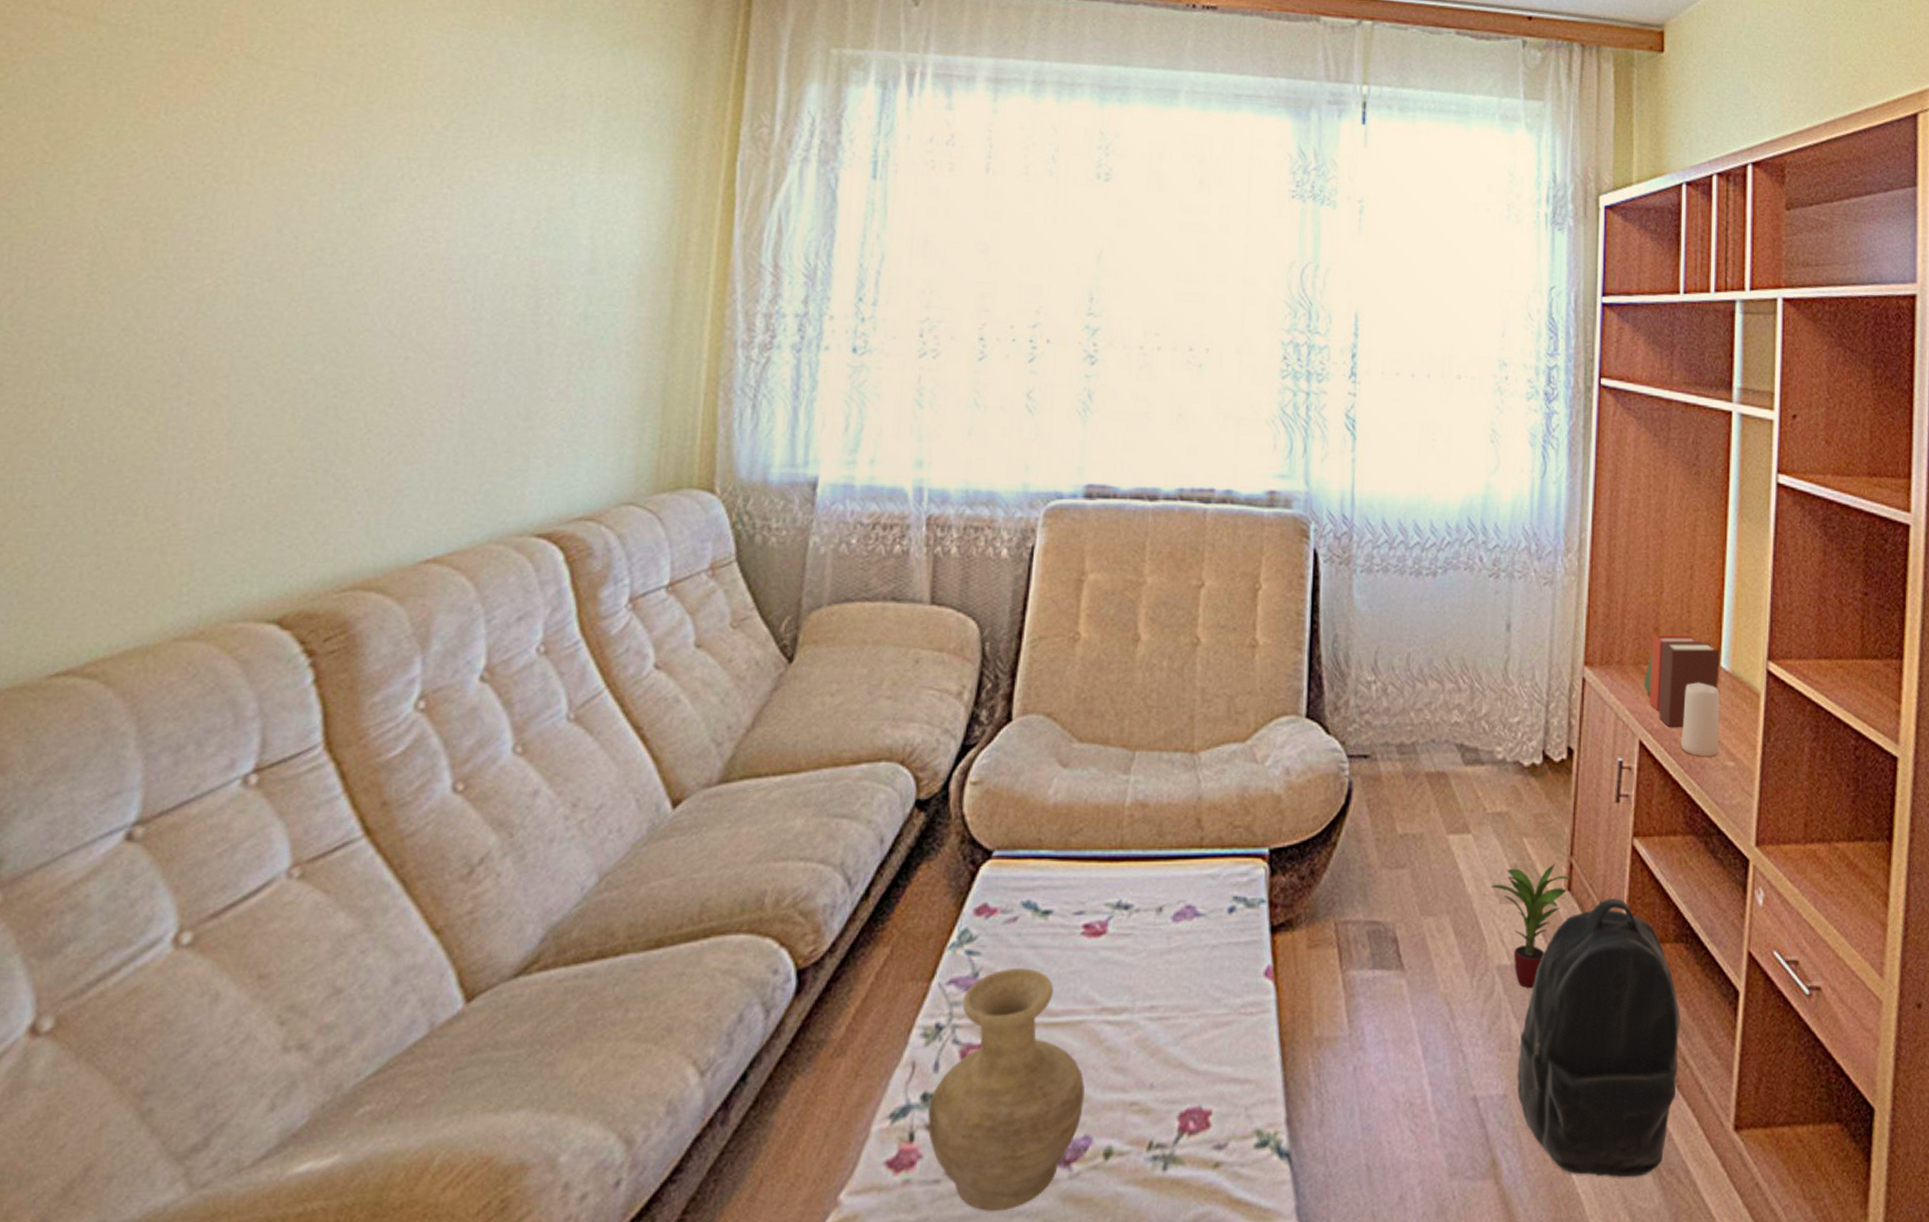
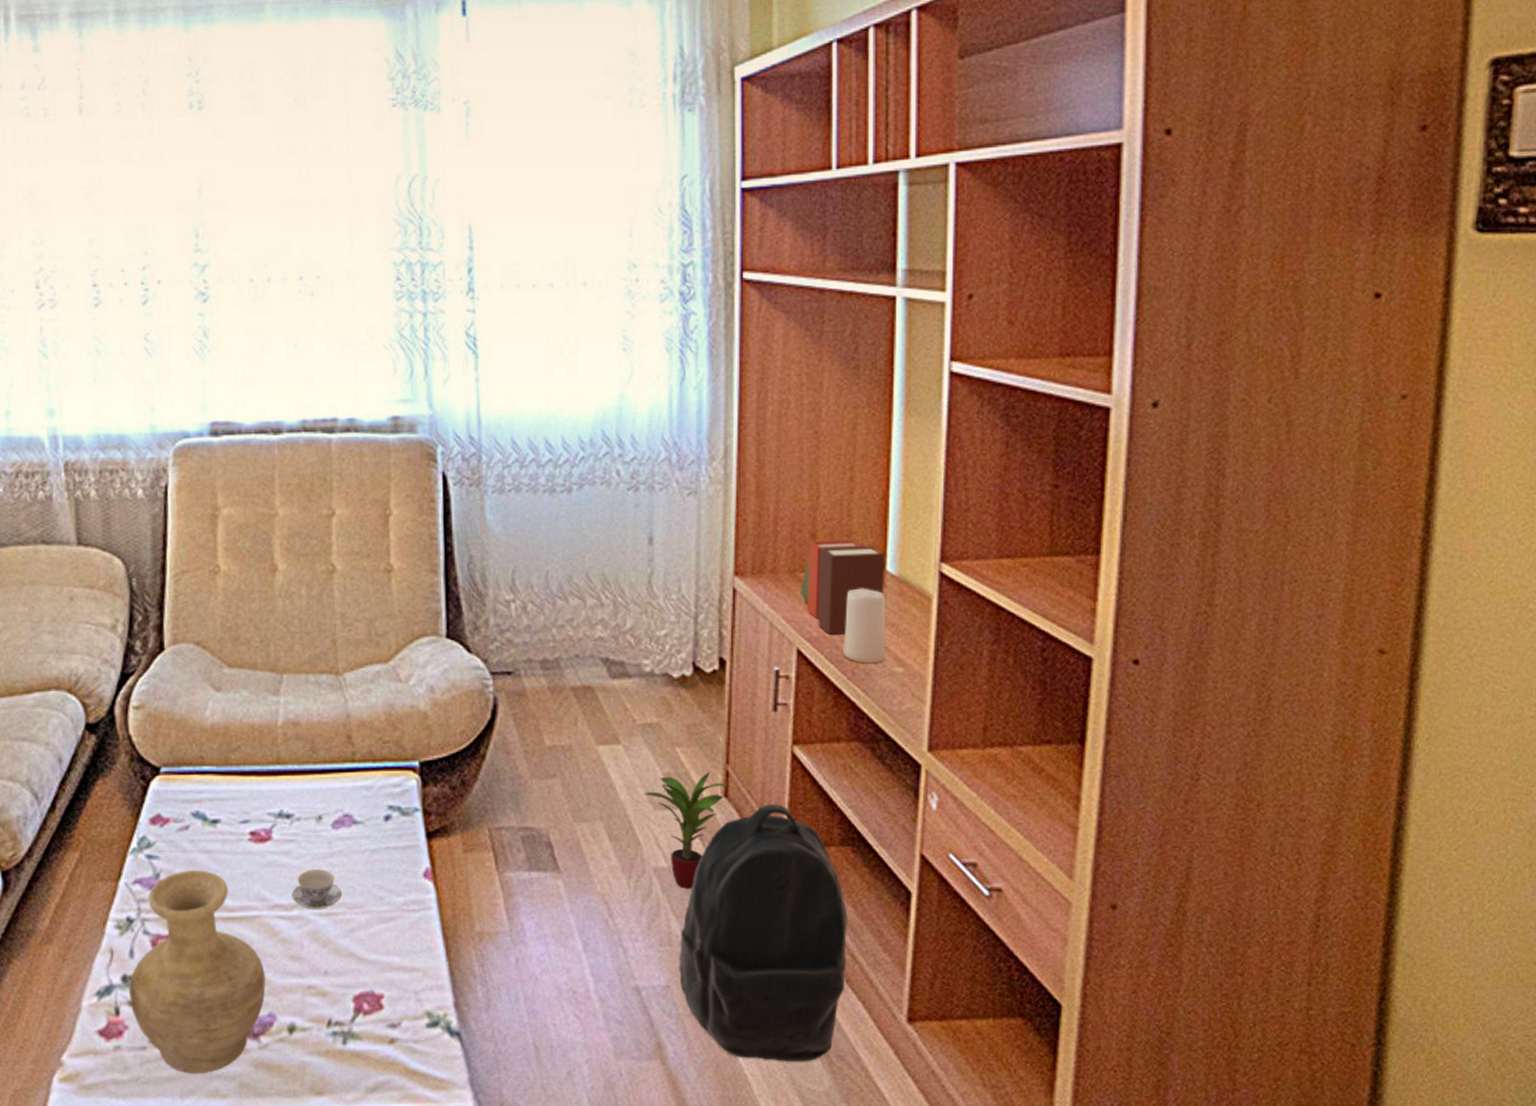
teacup: none [1122,967,1177,1013] -> present [292,869,343,909]

